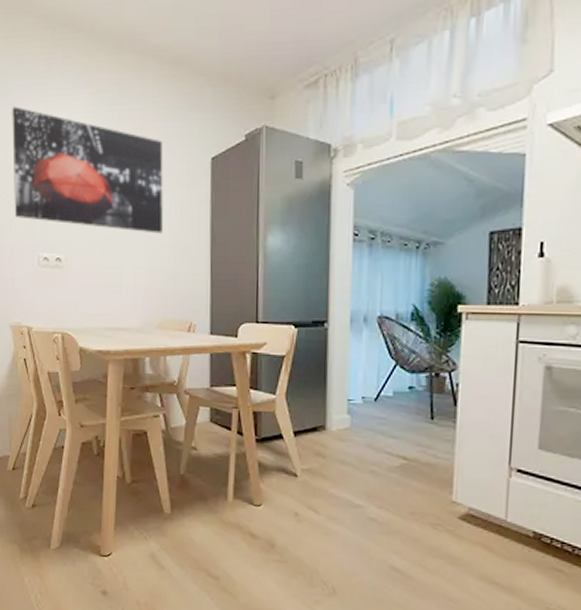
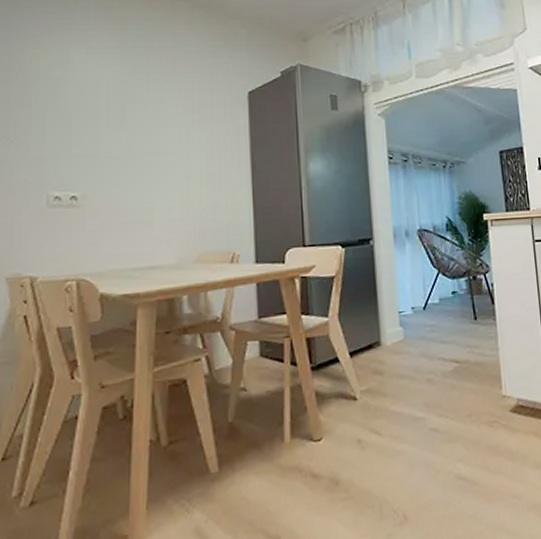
wall art: present [12,106,163,234] -> none [16,39,199,165]

